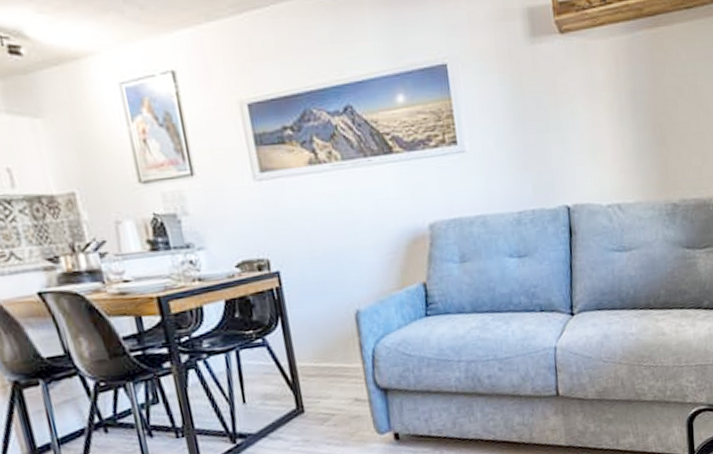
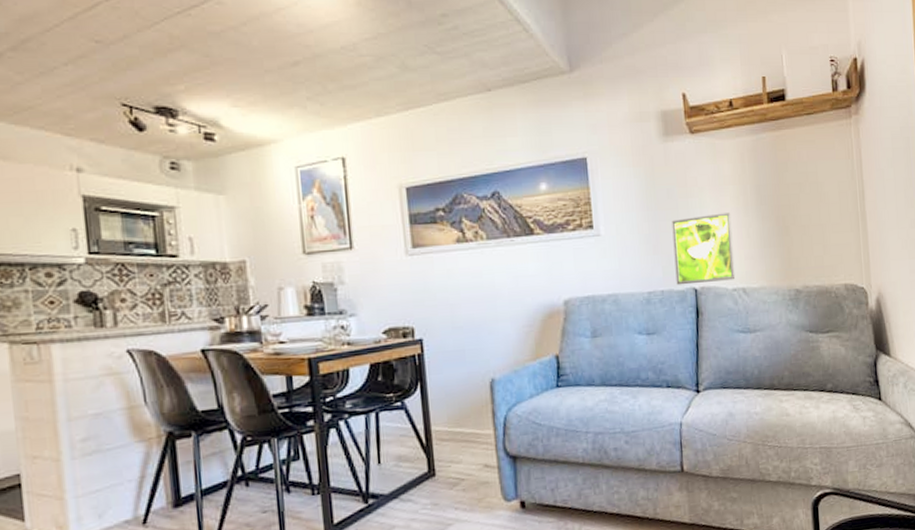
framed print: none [541,122,610,204] -> present [672,213,736,285]

